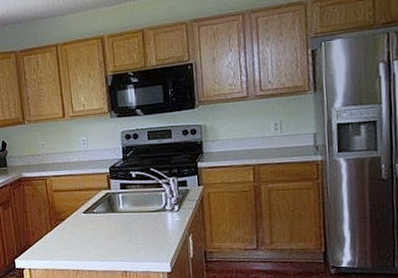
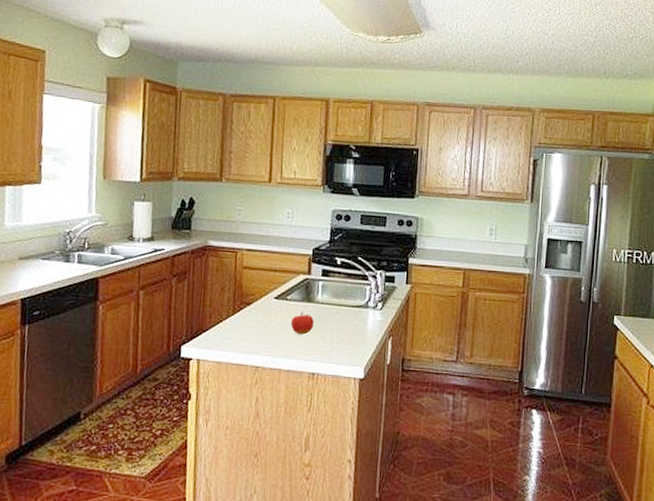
fruit: none [100,222,120,240] -> present [291,312,314,335]

